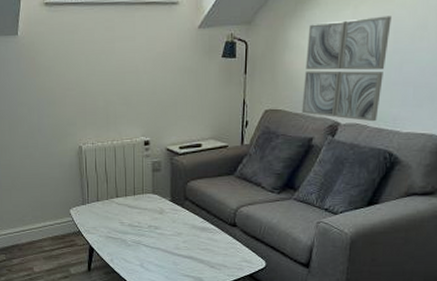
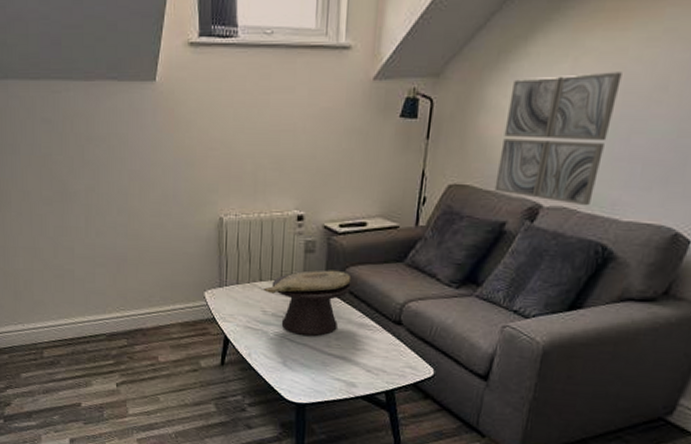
decorative bowl: none [120,185,192,240] -> present [264,270,352,336]

